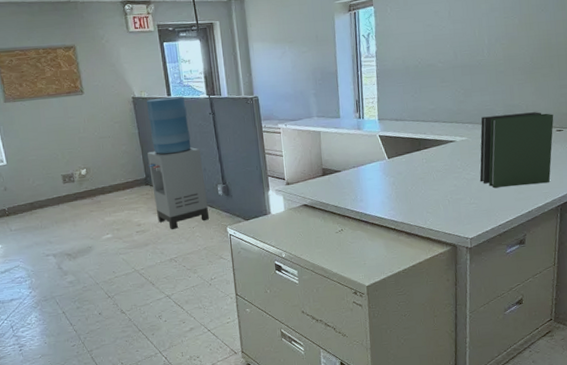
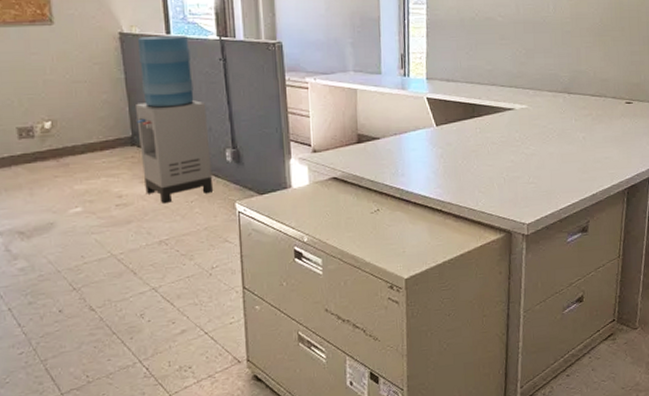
binder: present [479,112,554,188] -> none [540,80,623,165]

